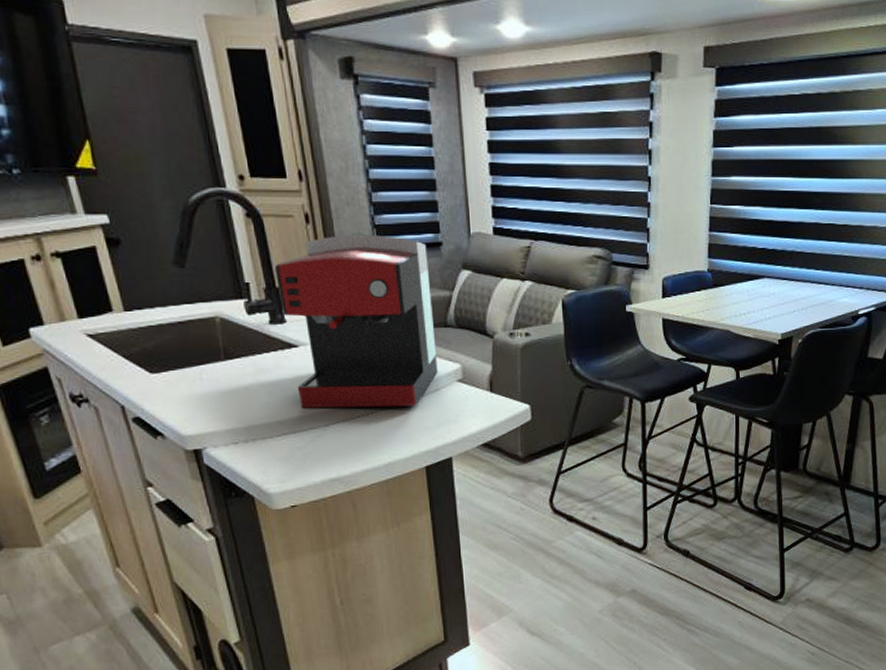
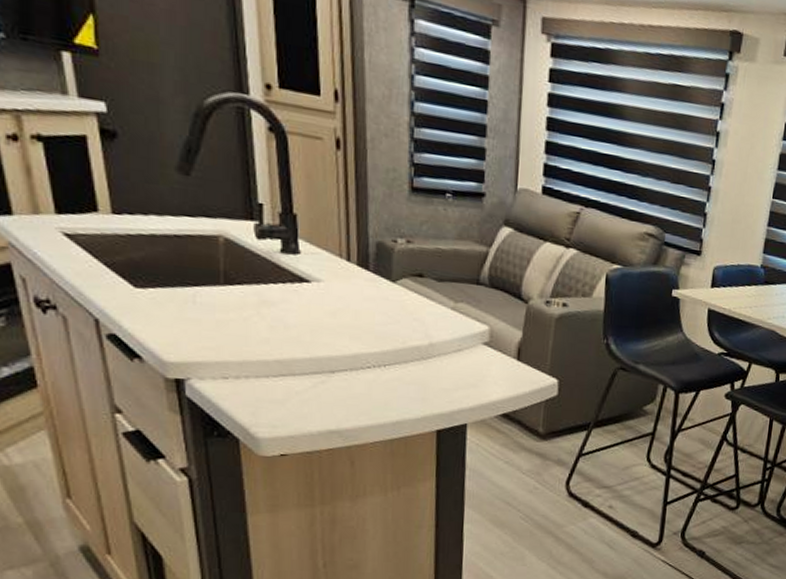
coffee maker: present [274,233,438,408] -> none [294,167,468,364]

